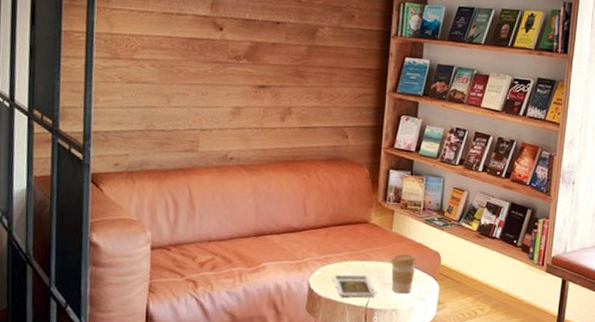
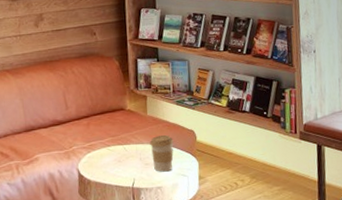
trading card: present [334,274,376,297] -> none [100,157,140,179]

